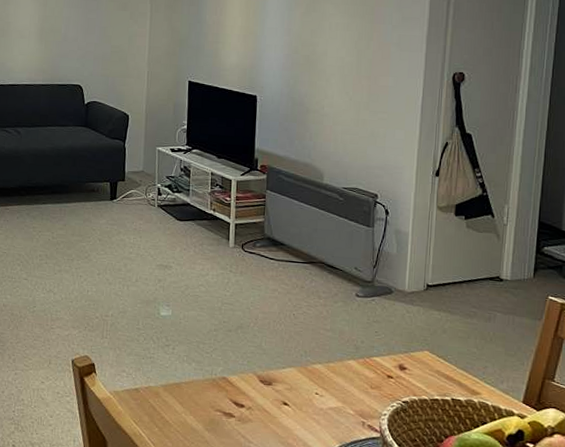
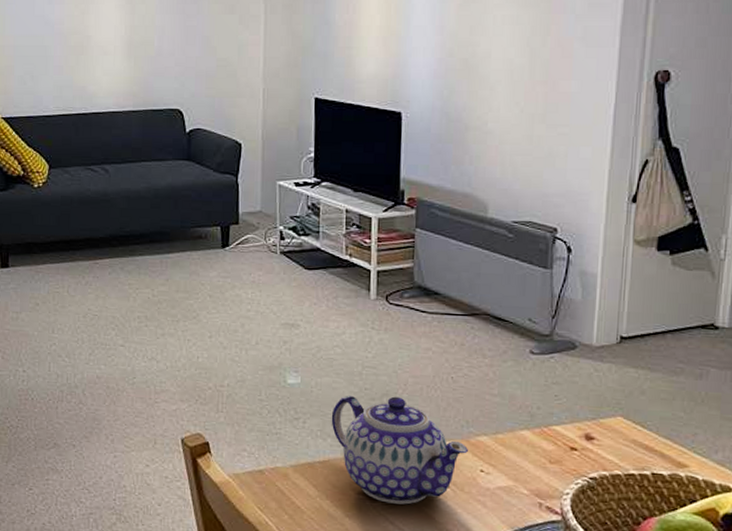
teapot: none [195,326,306,421] -> present [331,395,468,505]

